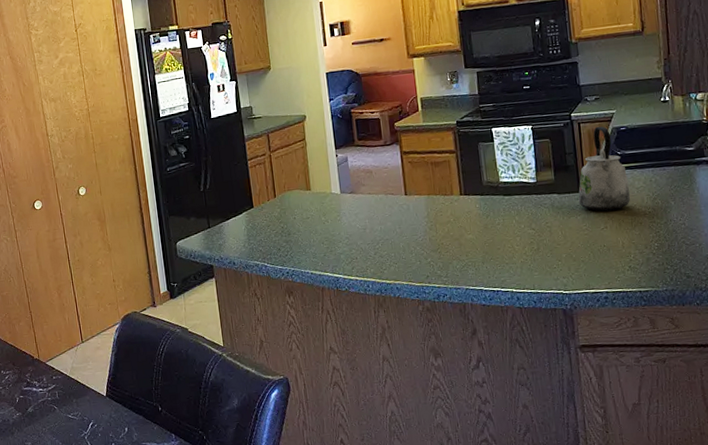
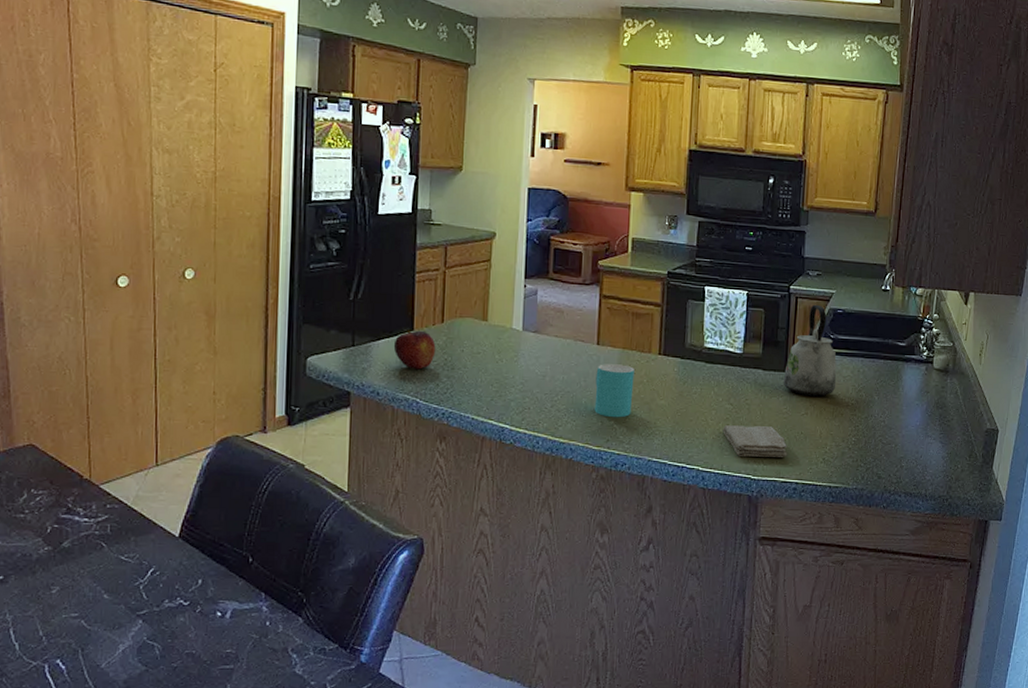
fruit: none [239,206,274,240] -> present [393,330,436,370]
cup: none [408,209,444,256] -> present [594,364,634,418]
washcloth: none [528,244,594,275] -> present [721,425,788,458]

